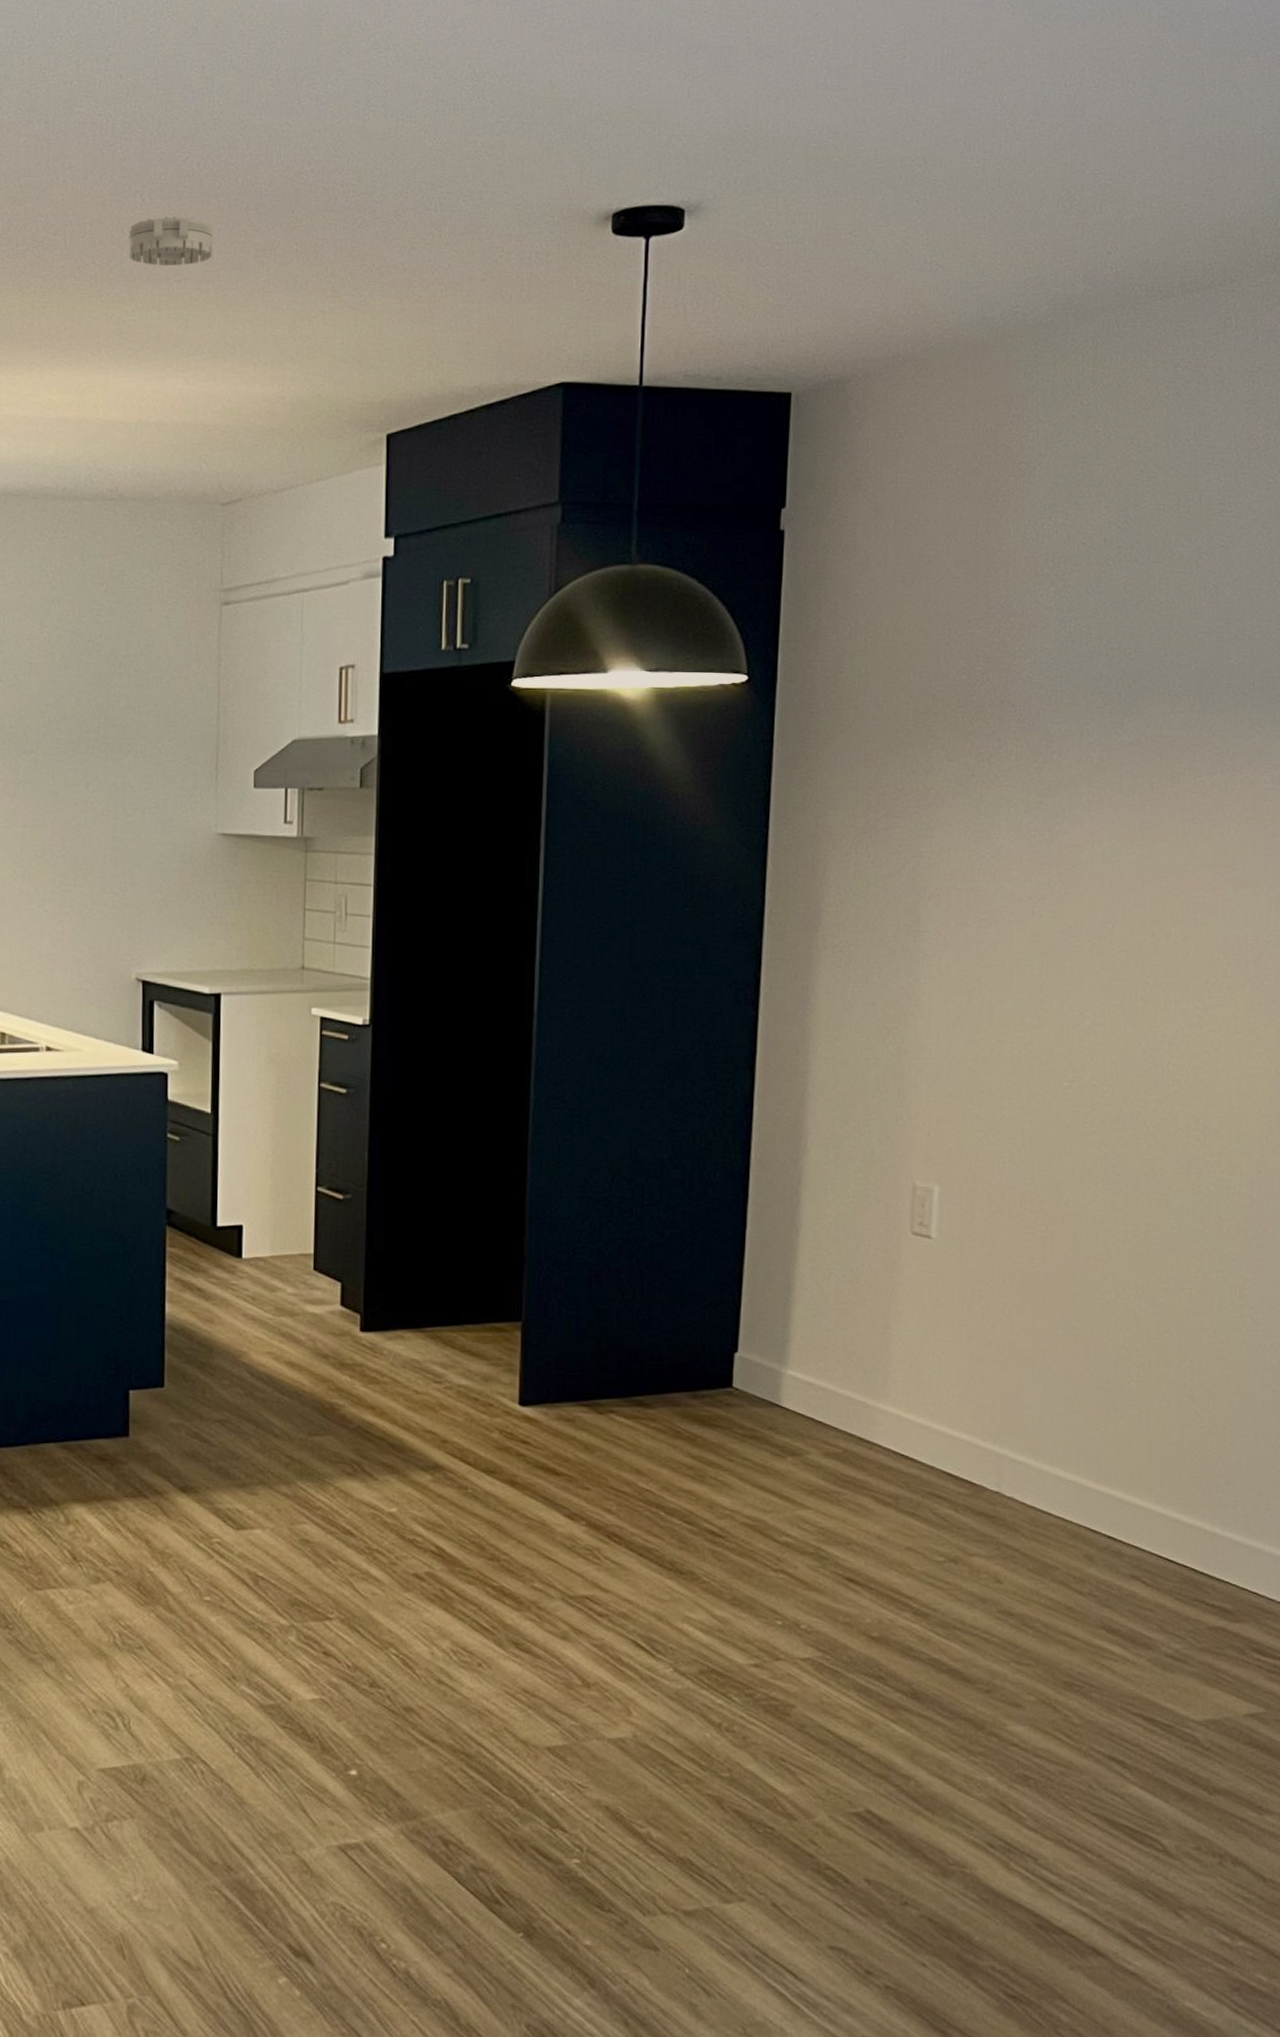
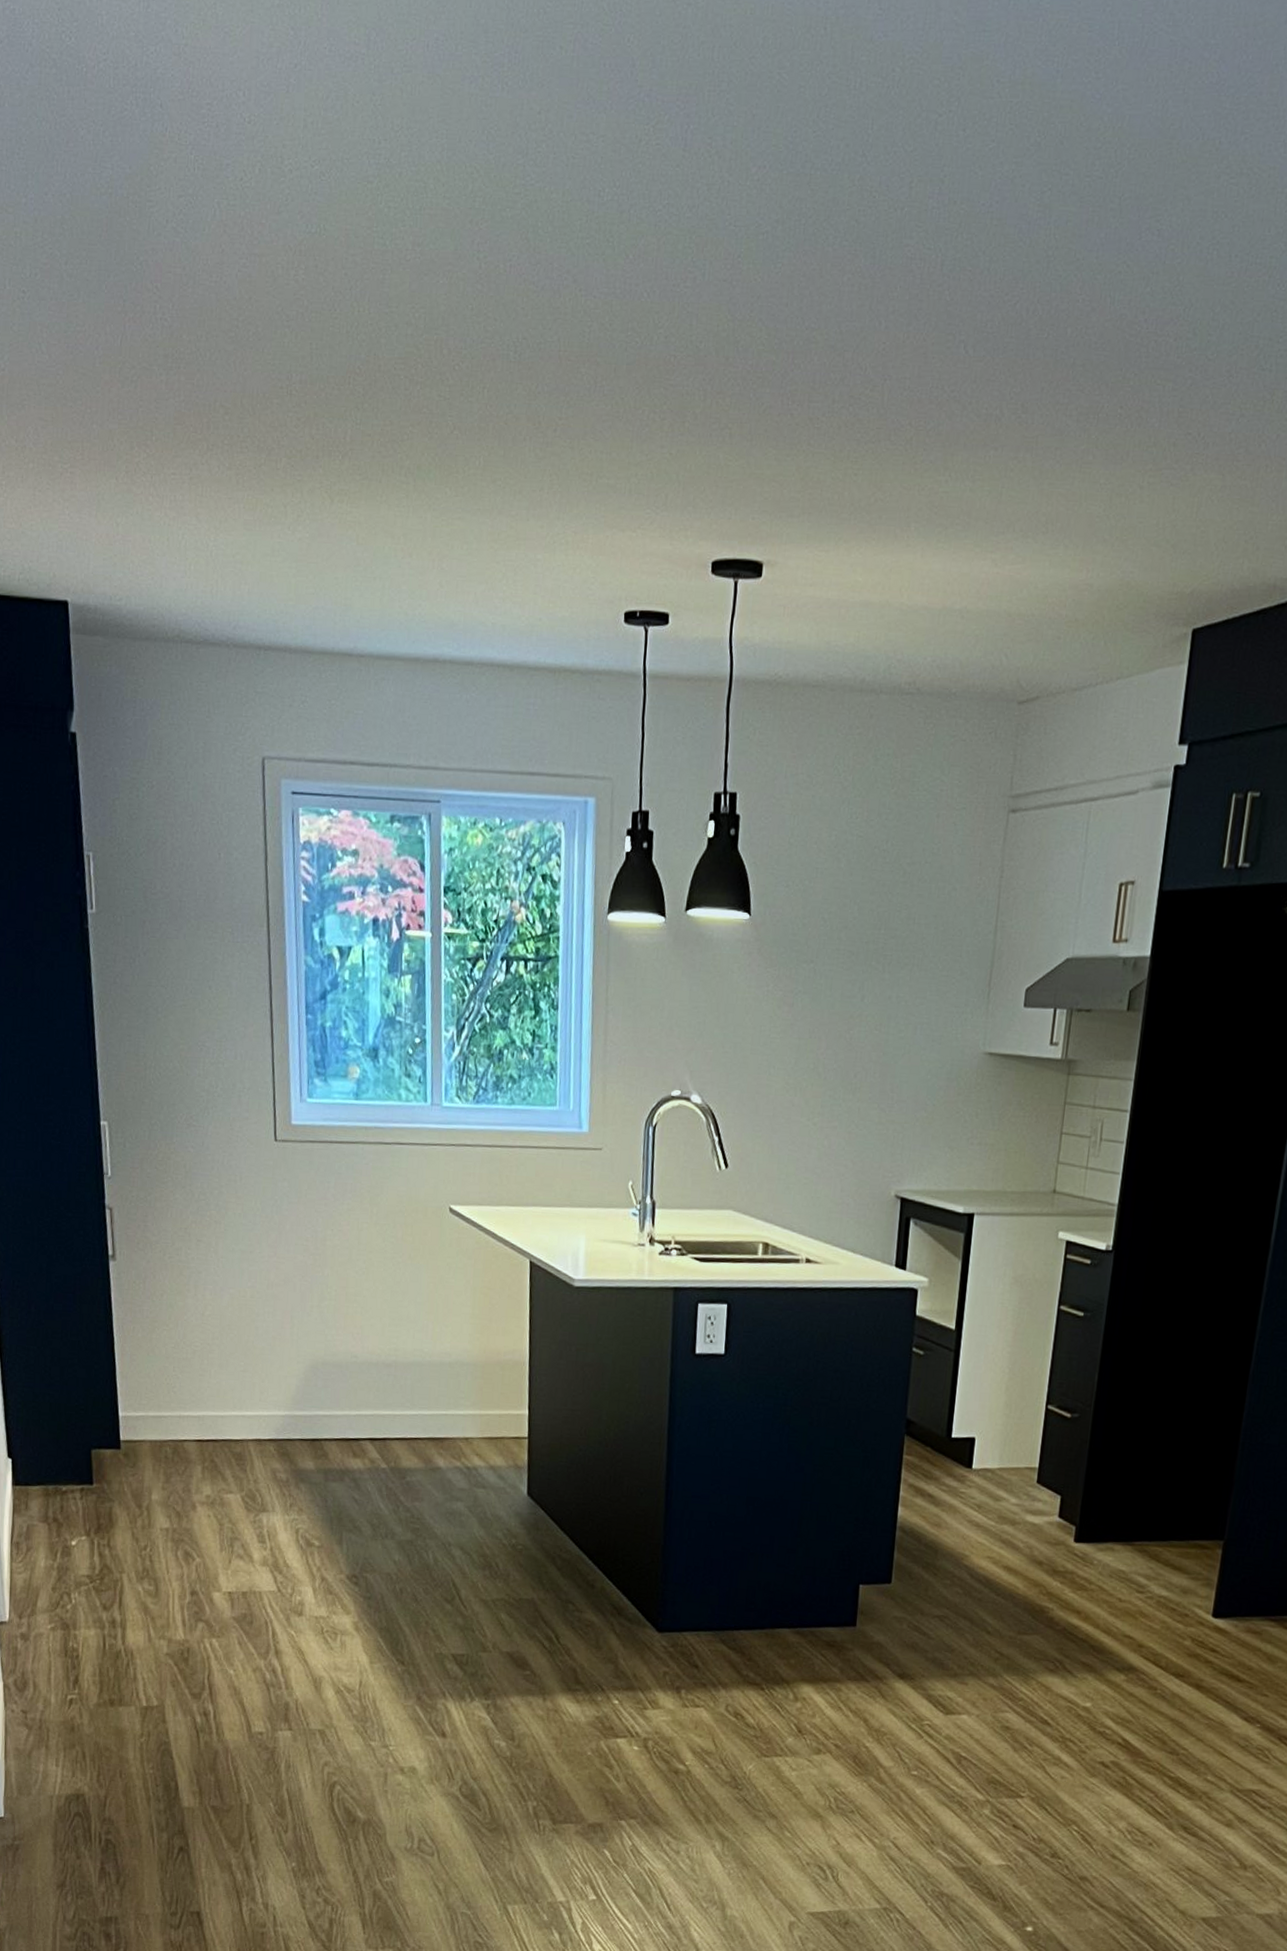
smoke detector: present [128,216,214,266] -> none [946,371,1037,430]

